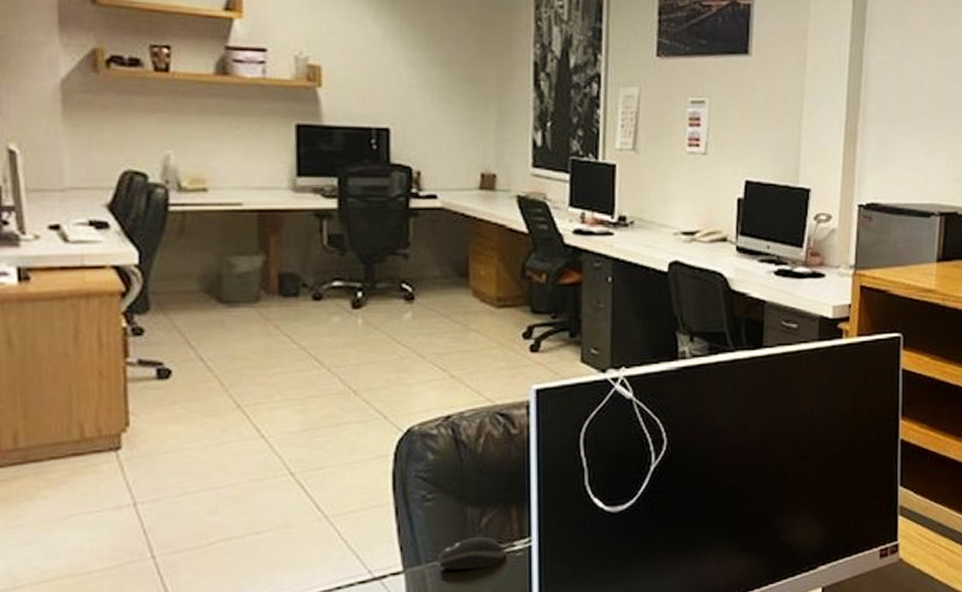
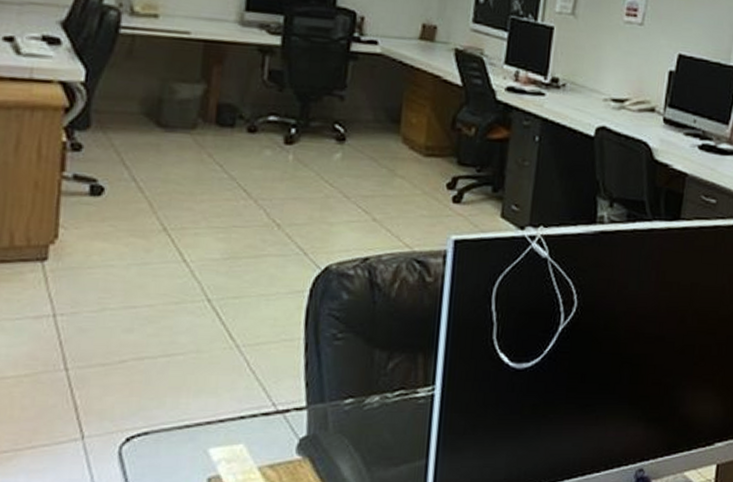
computer mouse: present [438,536,505,571] -> none [342,379,408,412]

